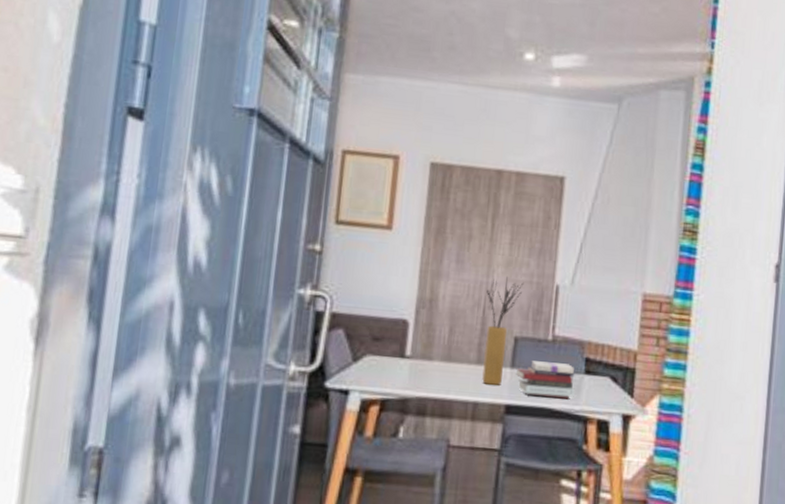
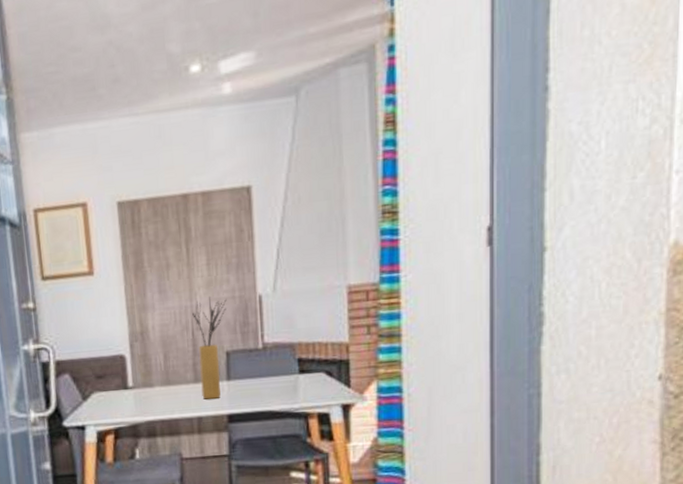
books: present [515,360,575,399] -> none [232,367,292,402]

